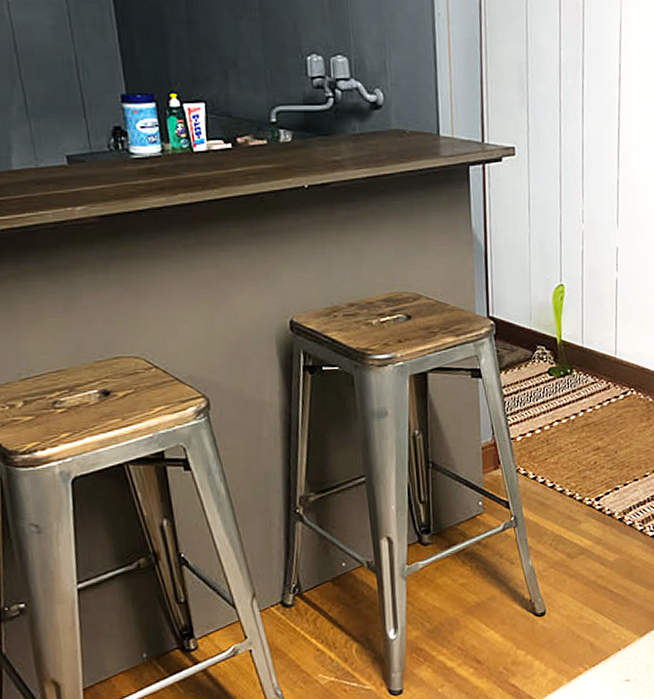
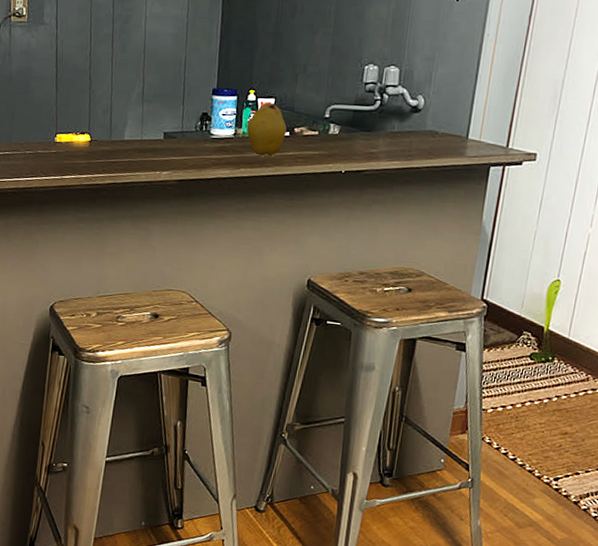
fruit: none [175,108,228,175] -> present [246,102,287,156]

